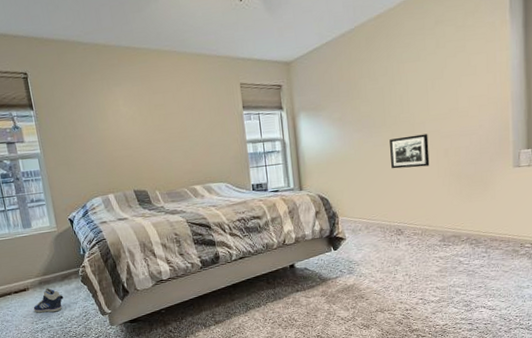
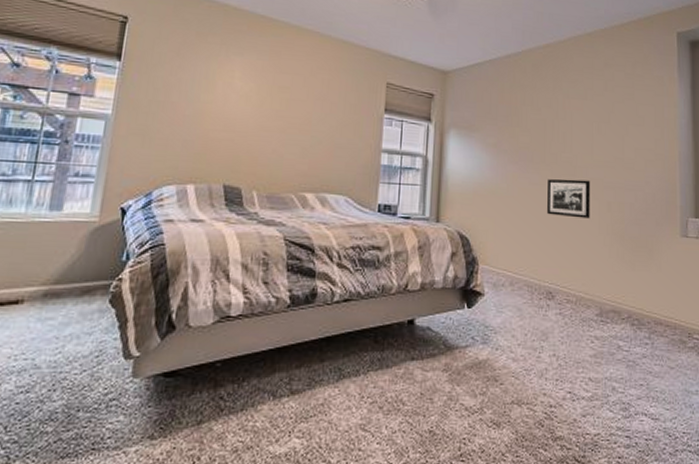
sneaker: present [33,288,63,313] -> none [18,304,74,344]

